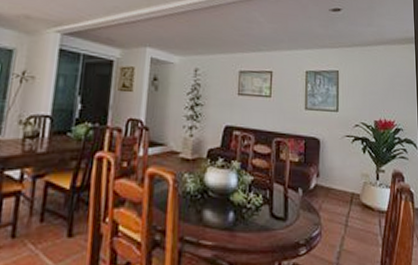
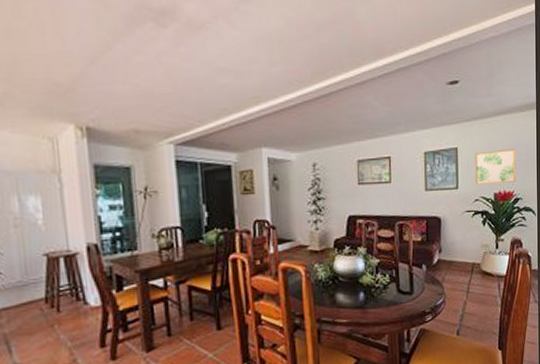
wall art: none [355,77,396,112] -> present [474,148,516,186]

